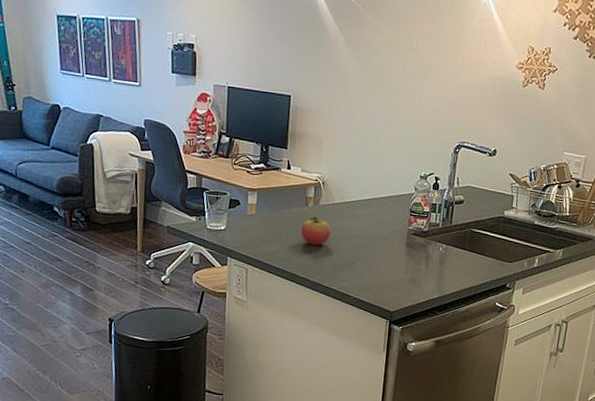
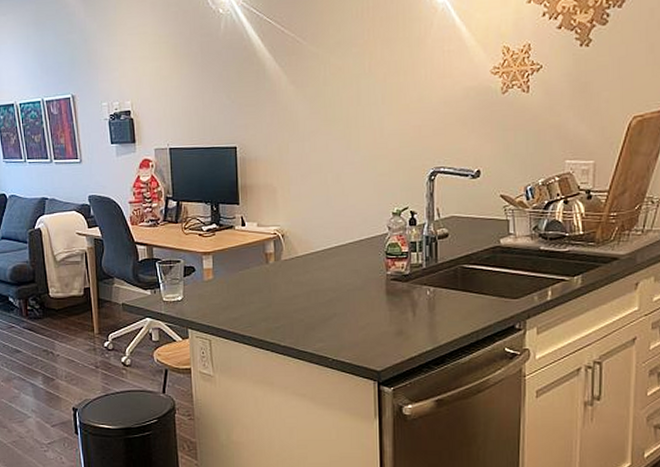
fruit: present [301,216,331,246] -> none [264,273,298,306]

